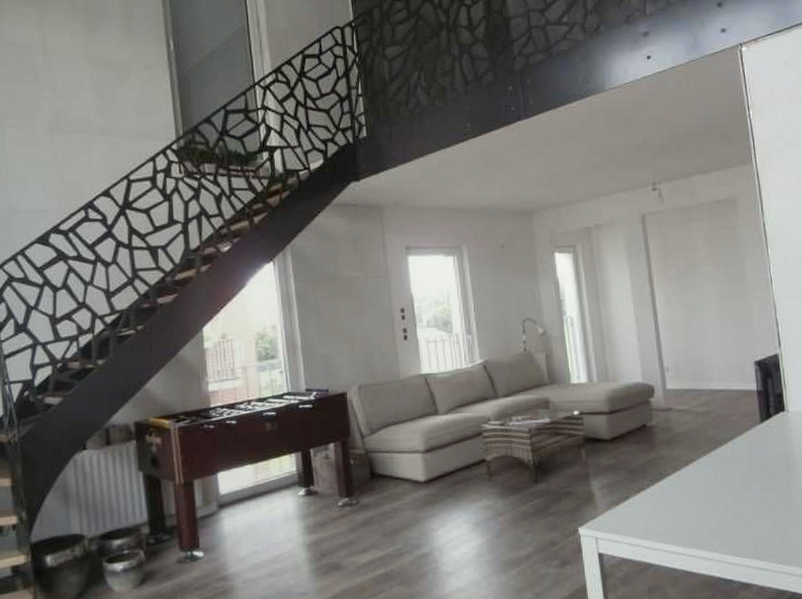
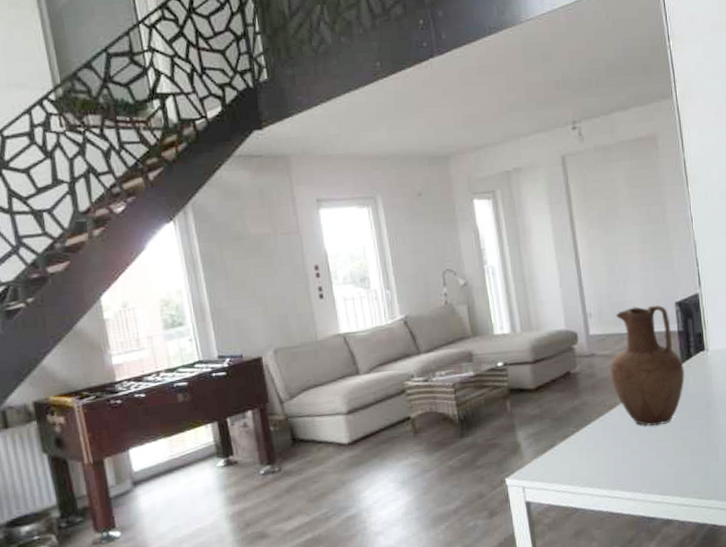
vase: none [685,363,764,485] -> present [609,304,685,426]

